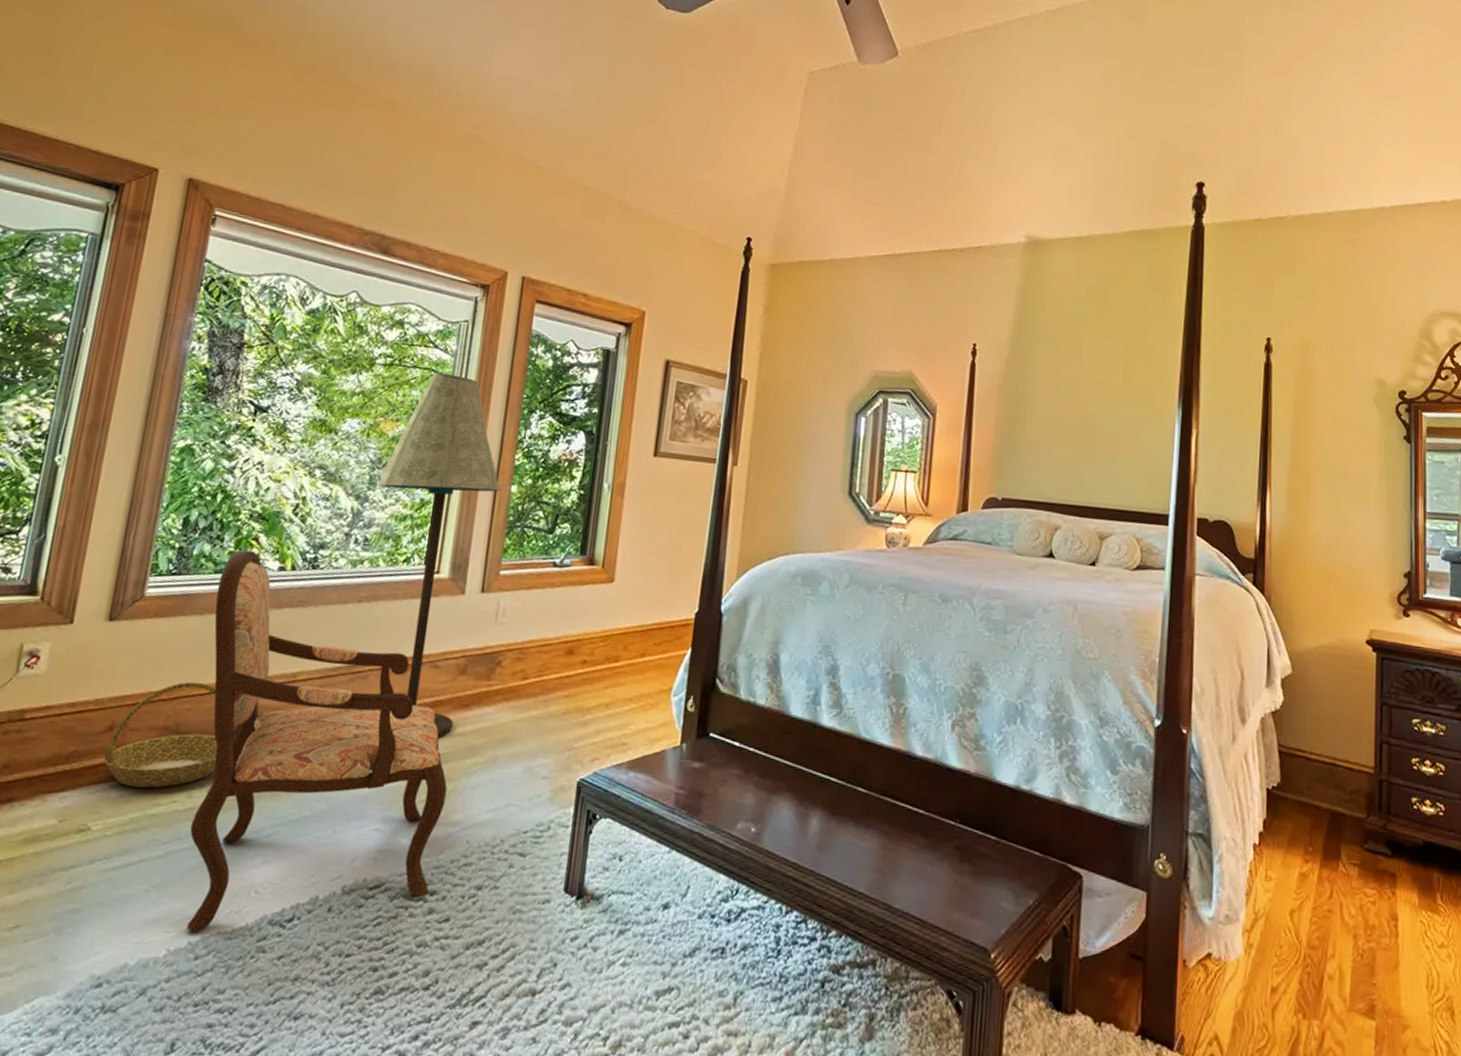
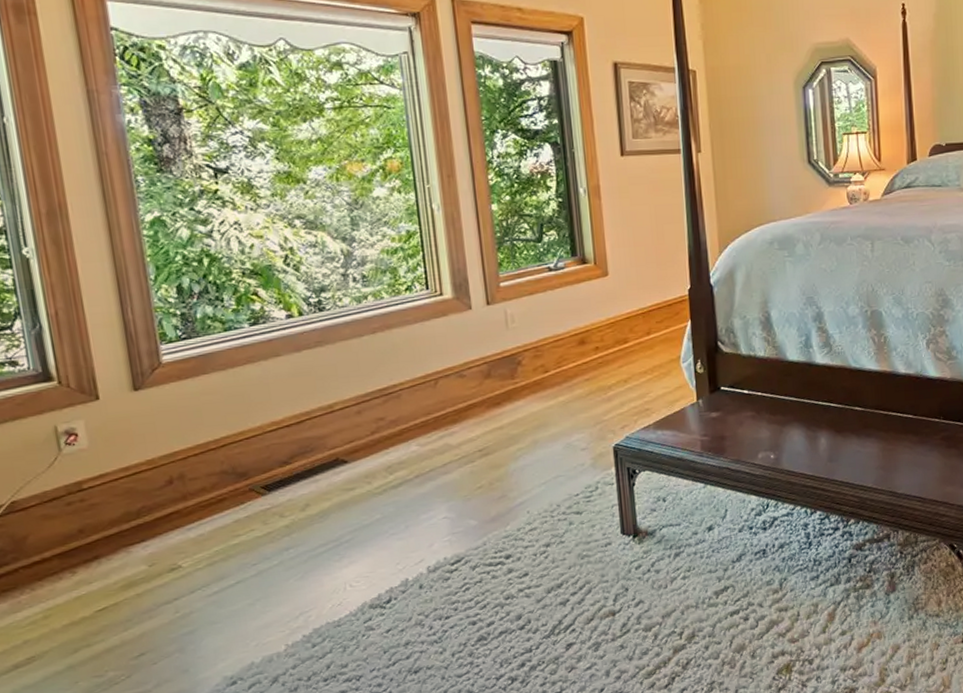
basket: present [104,681,219,788] -> none [172,428,282,526]
armchair: present [186,550,447,932] -> none [231,305,505,627]
floor lamp: present [377,372,501,739] -> none [360,107,491,435]

